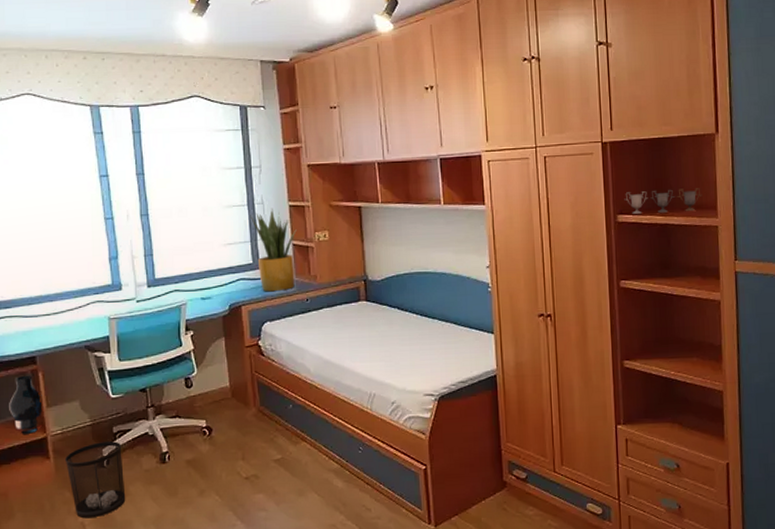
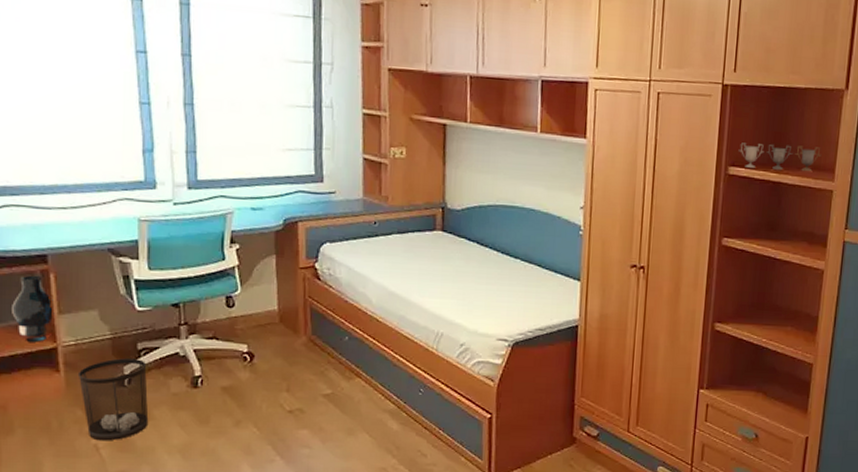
planter: present [251,208,297,292] -> none [316,113,369,210]

